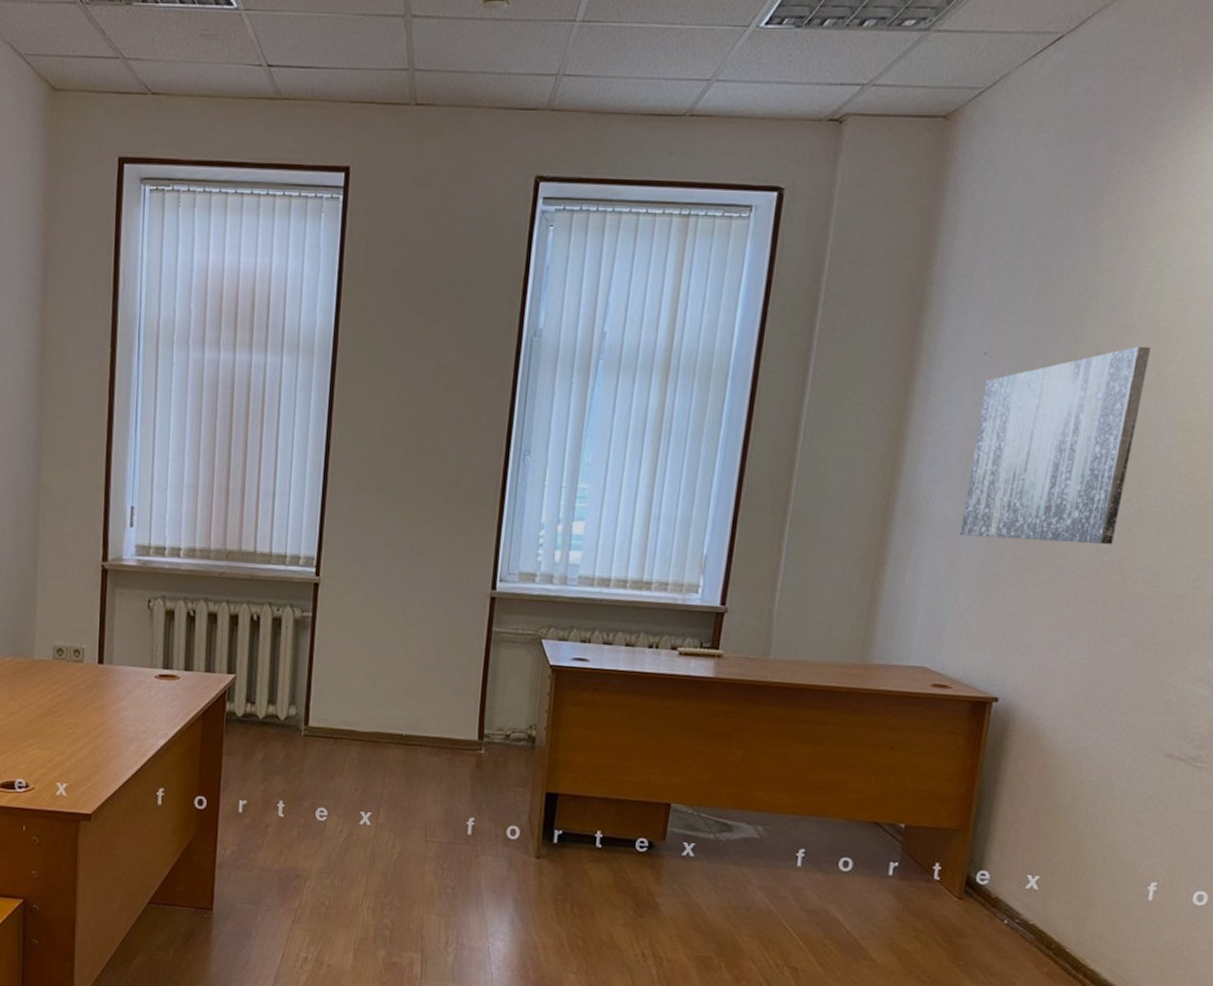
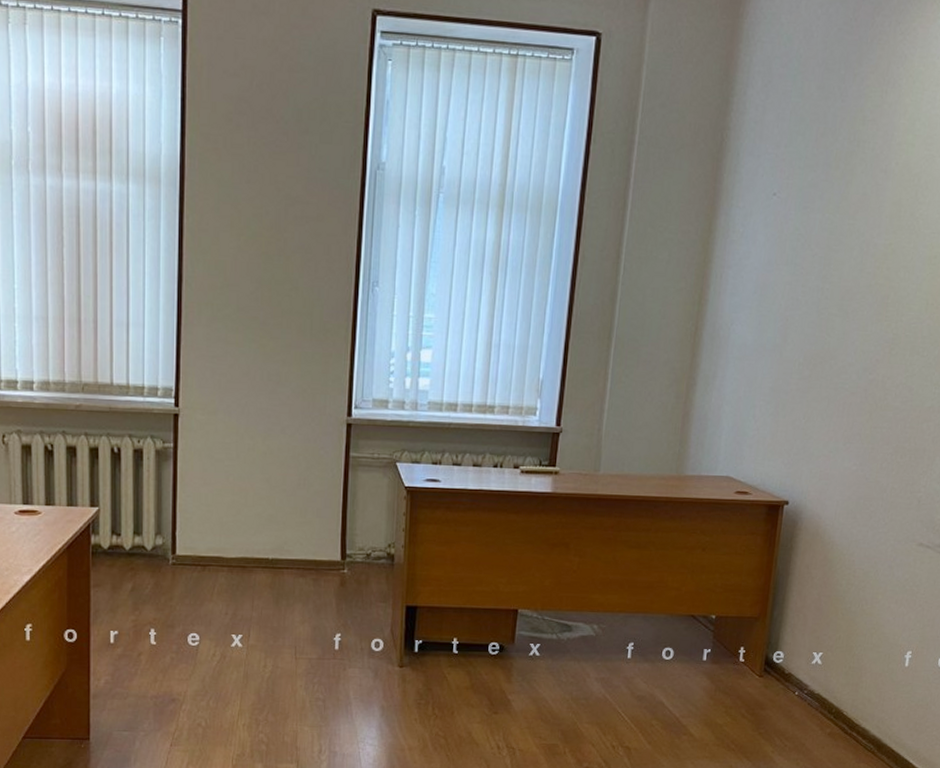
wall art: present [960,346,1152,545] -> none [756,190,906,365]

